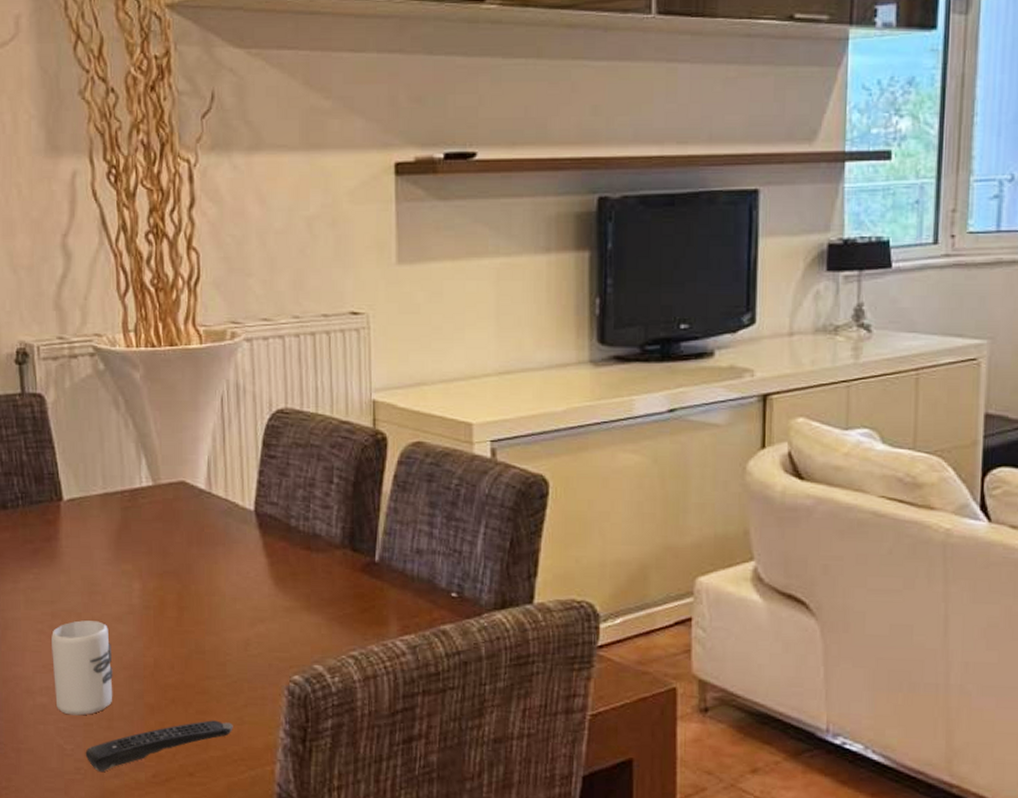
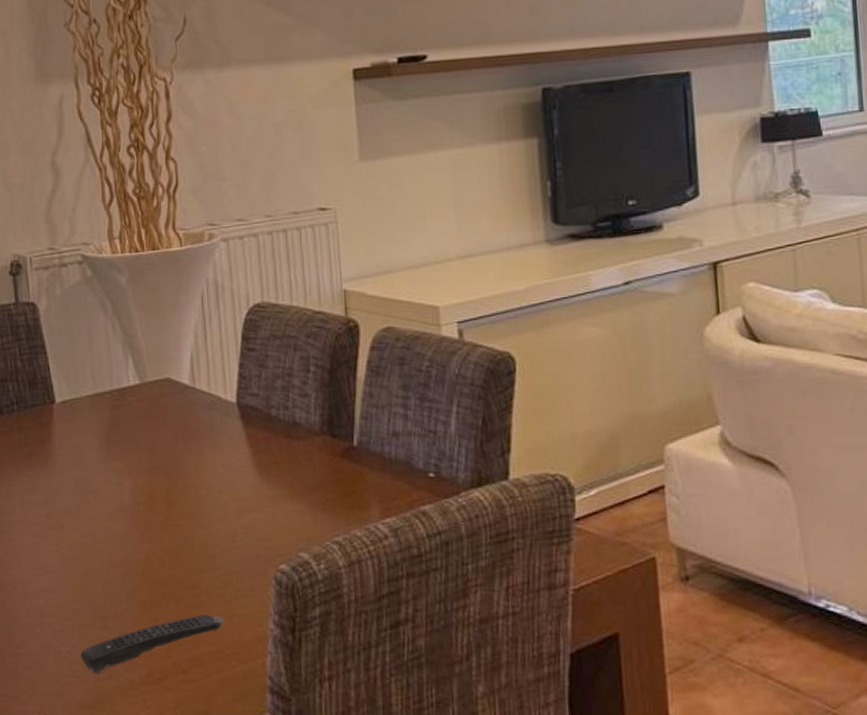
cup: present [51,620,113,716] -> none [46,520,107,617]

